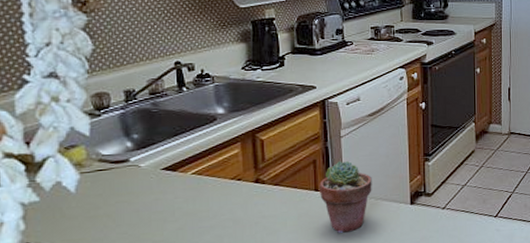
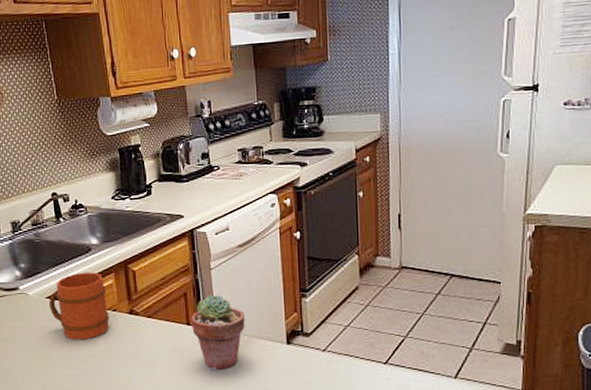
mug: none [164,141,233,212] -> present [48,272,110,340]

